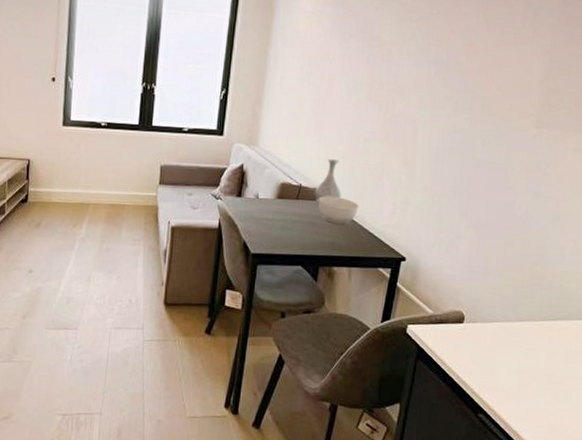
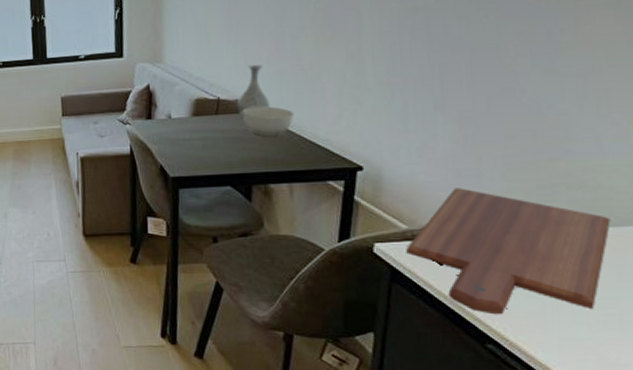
cutting board: none [430,281,565,390] -> present [406,188,611,315]

